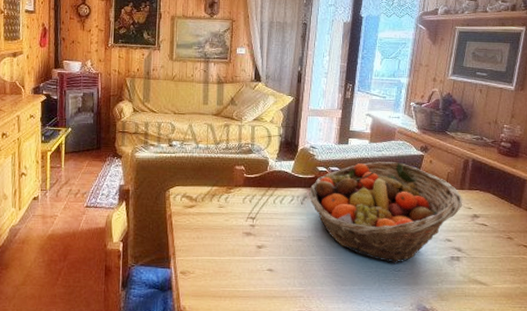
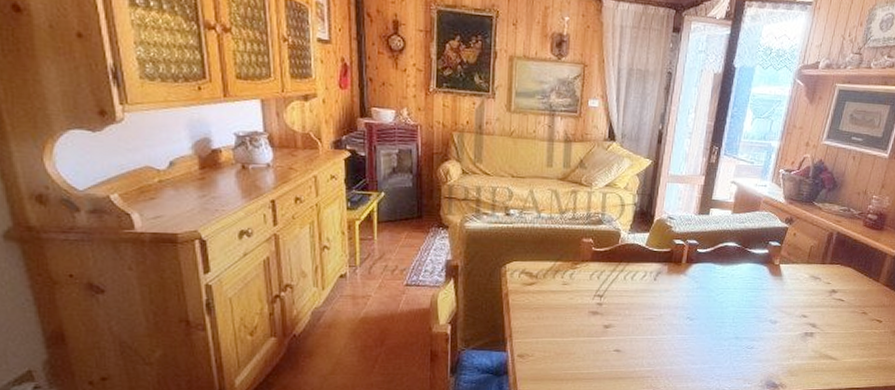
fruit basket: present [309,161,462,265] -> none [663,234,822,342]

